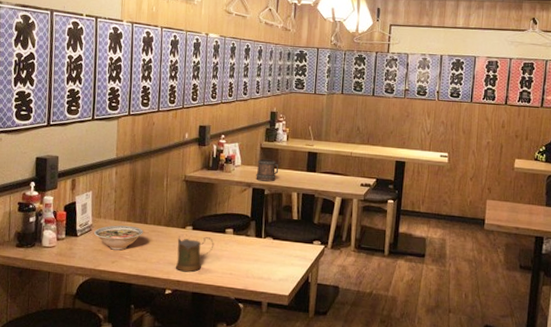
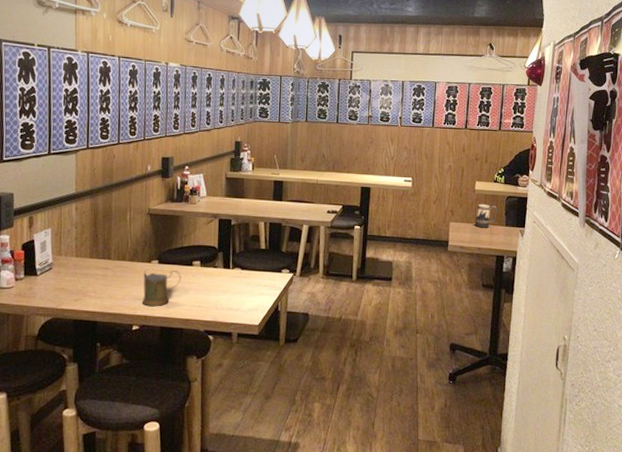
soup bowl: present [93,225,144,251] -> none [54,262,107,288]
beer mug: present [256,158,279,182] -> none [222,189,245,212]
beer mug: none [513,181,537,208] -> present [474,203,497,228]

